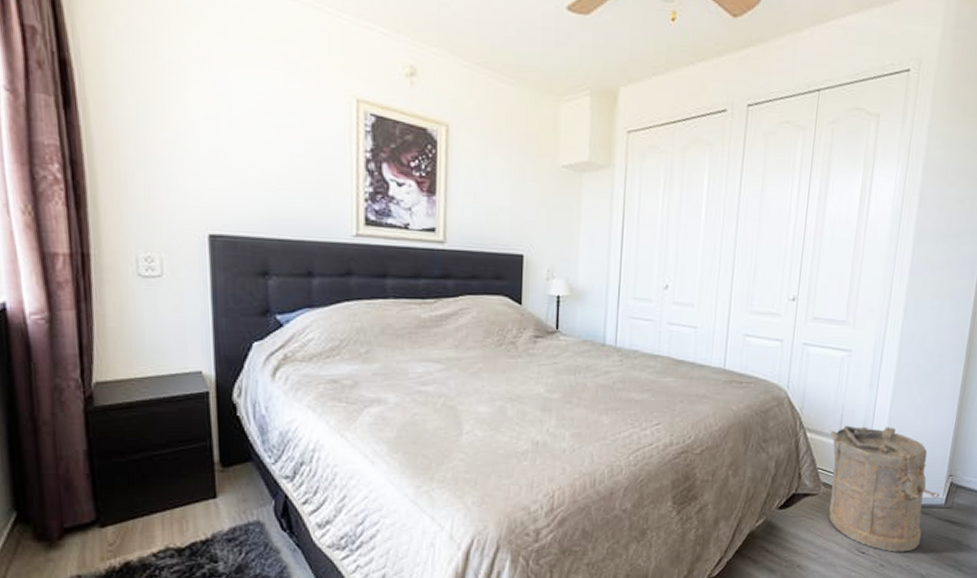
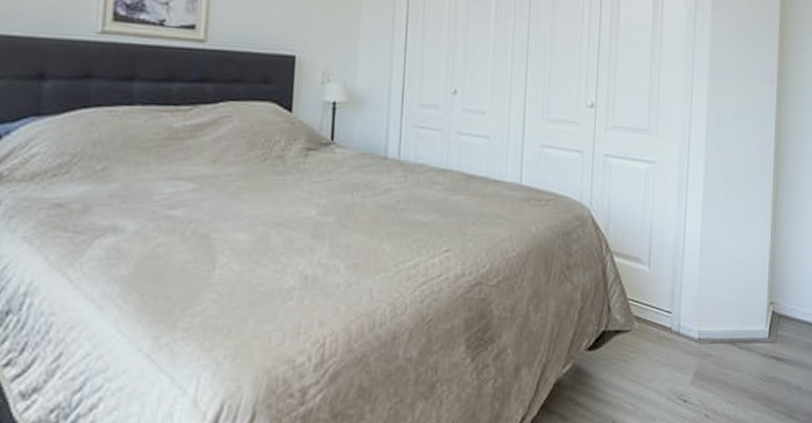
laundry hamper: present [828,425,940,552] -> none [639,247,762,399]

